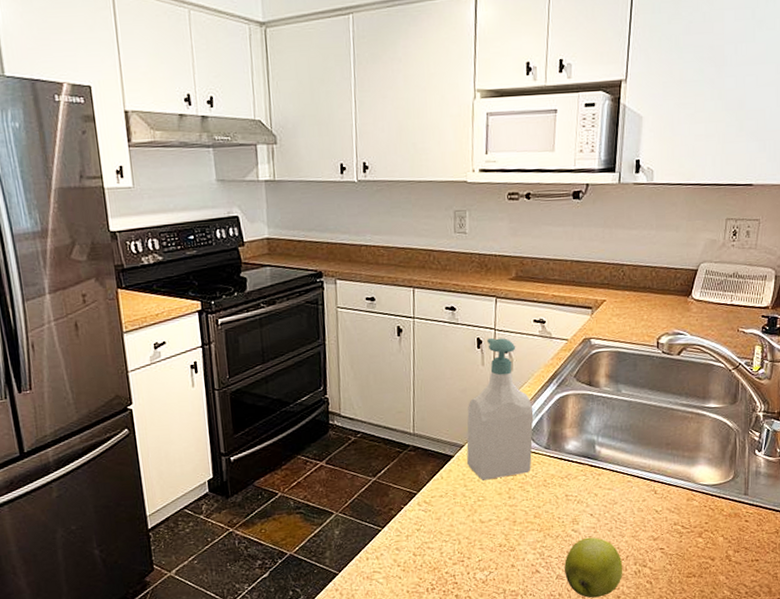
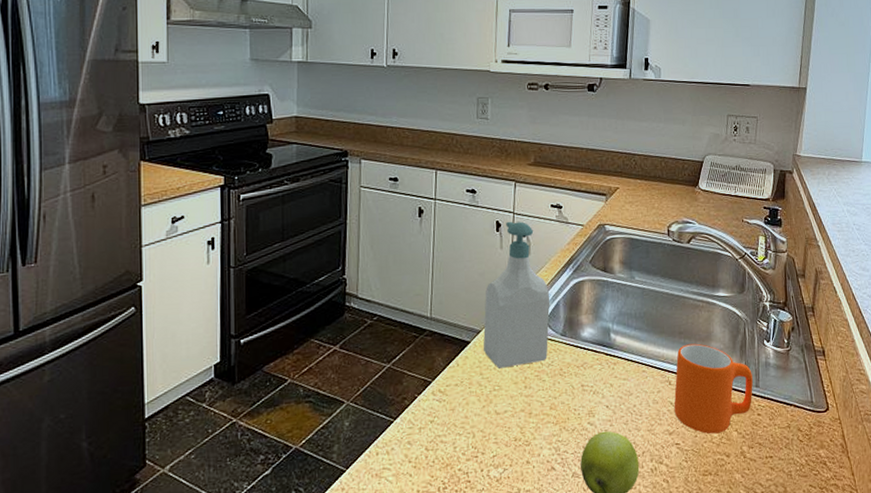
mug: none [659,454,741,540] -> present [674,343,753,434]

